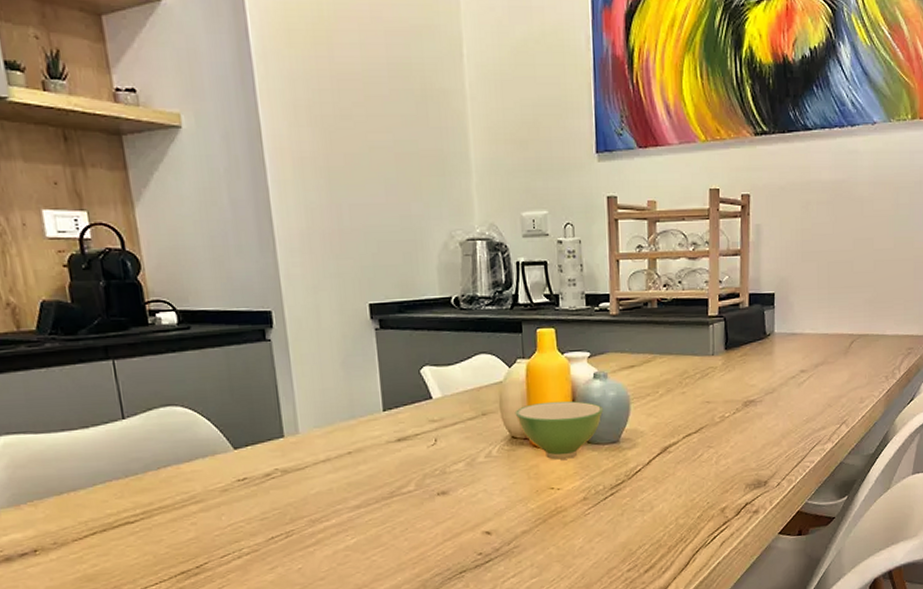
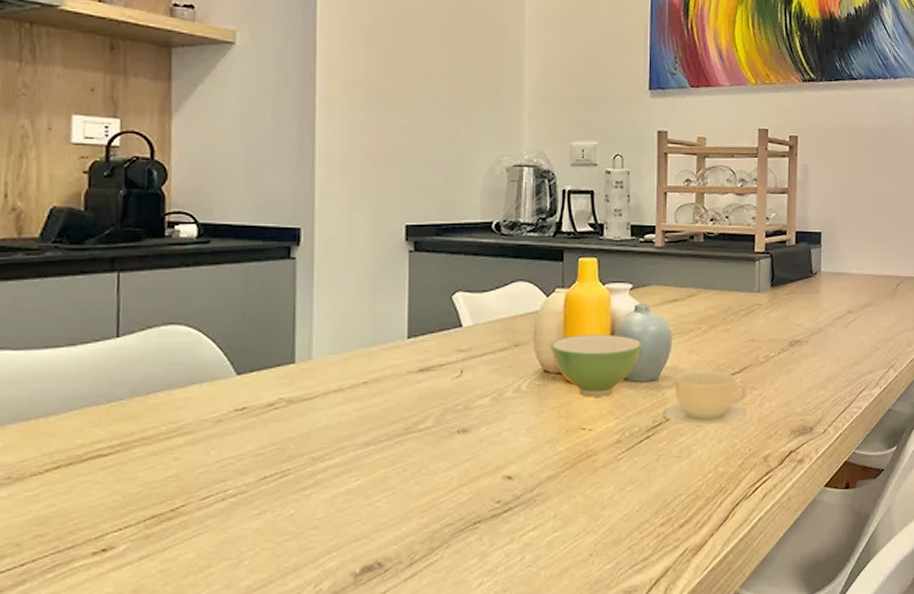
teacup: none [625,431,705,483] -> present [663,370,748,426]

